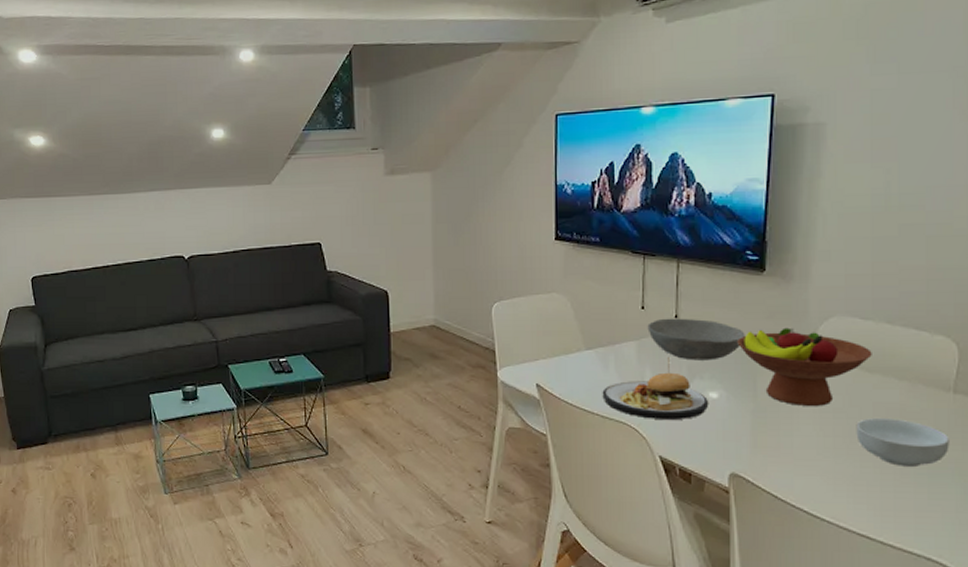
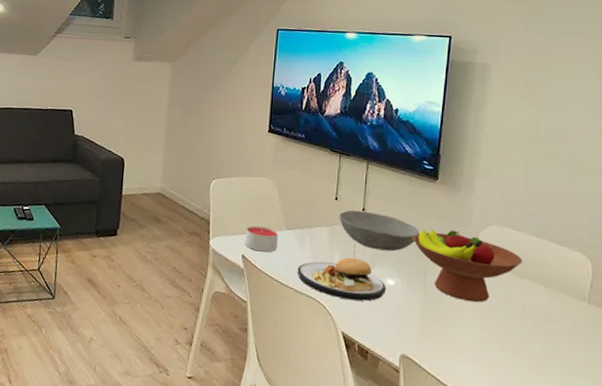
candle: none [538,349,578,378] -> present [245,225,279,253]
cereal bowl: present [856,418,949,466] -> none [507,317,584,366]

